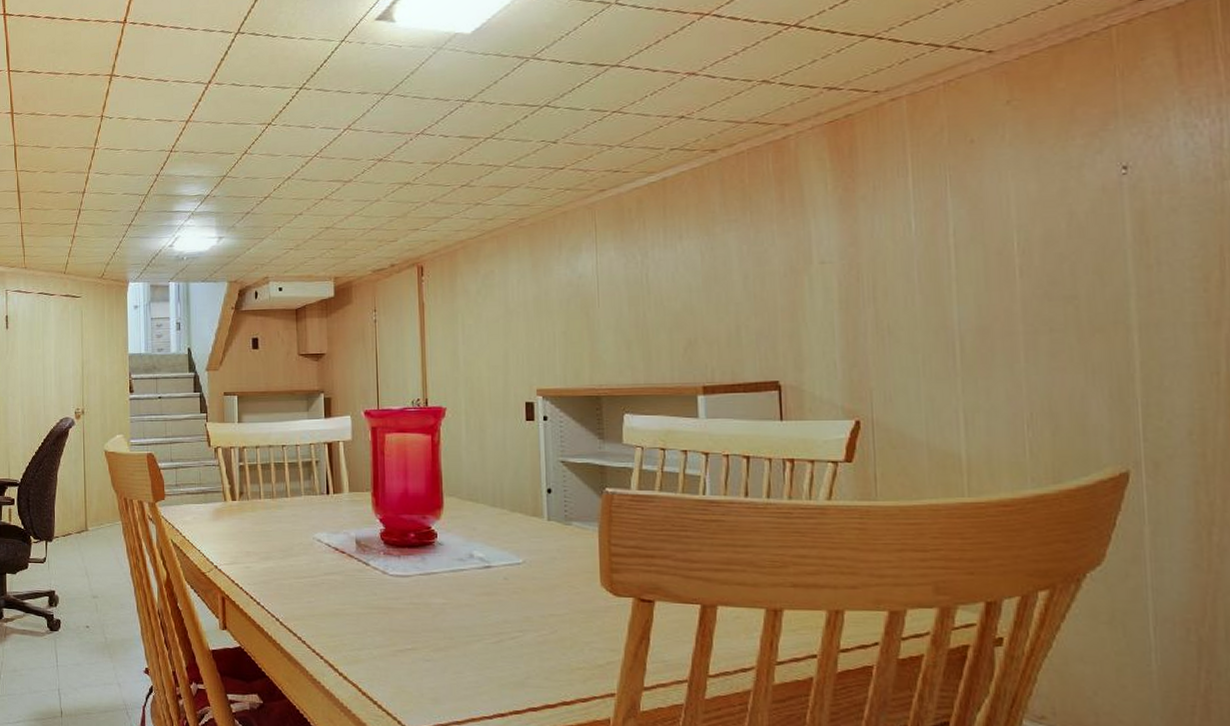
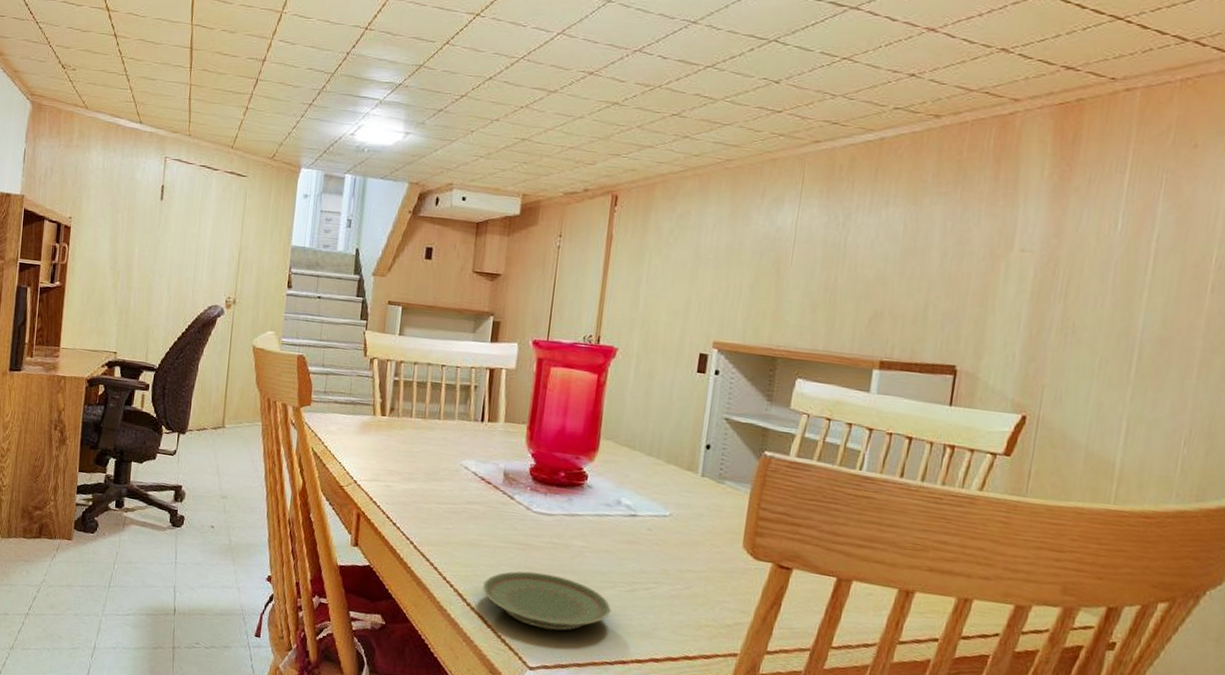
plate: none [352,634,481,691] -> present [483,571,611,631]

